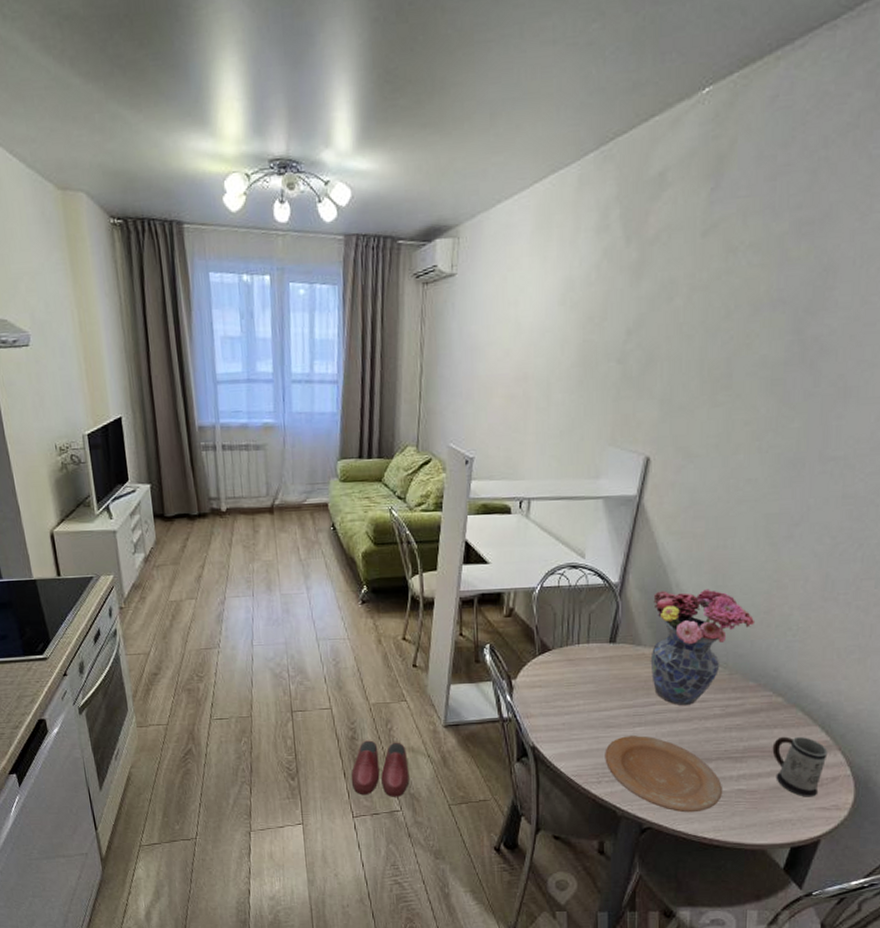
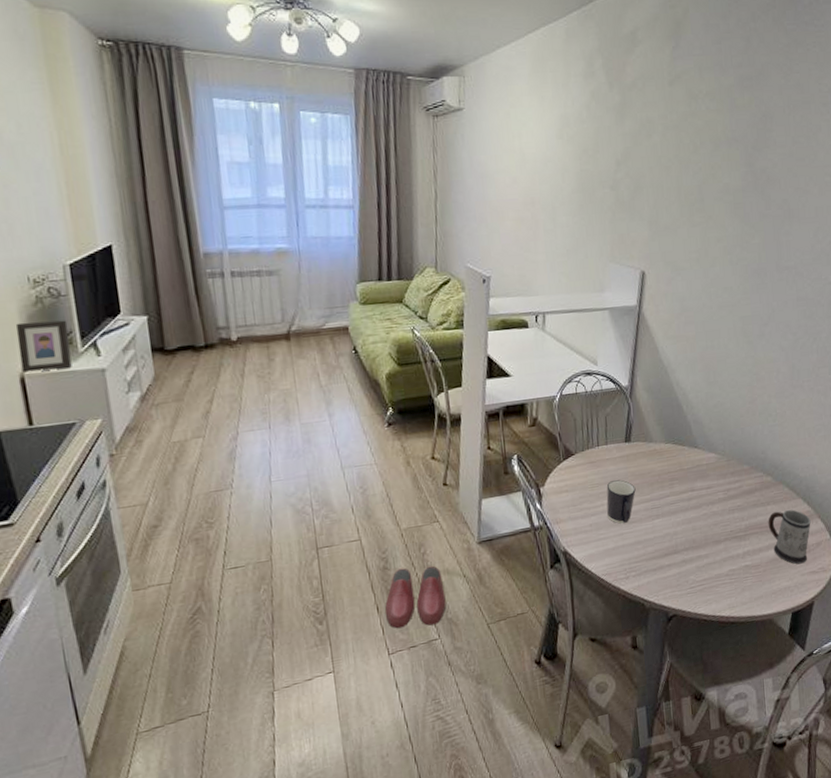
picture frame: none [46,485,90,530] -> present [16,320,72,373]
mug: none [582,681,617,726] -> present [606,480,636,524]
plate: present [605,735,722,813] -> none [629,527,732,596]
flower arrangement: present [650,588,756,706] -> none [658,385,743,494]

